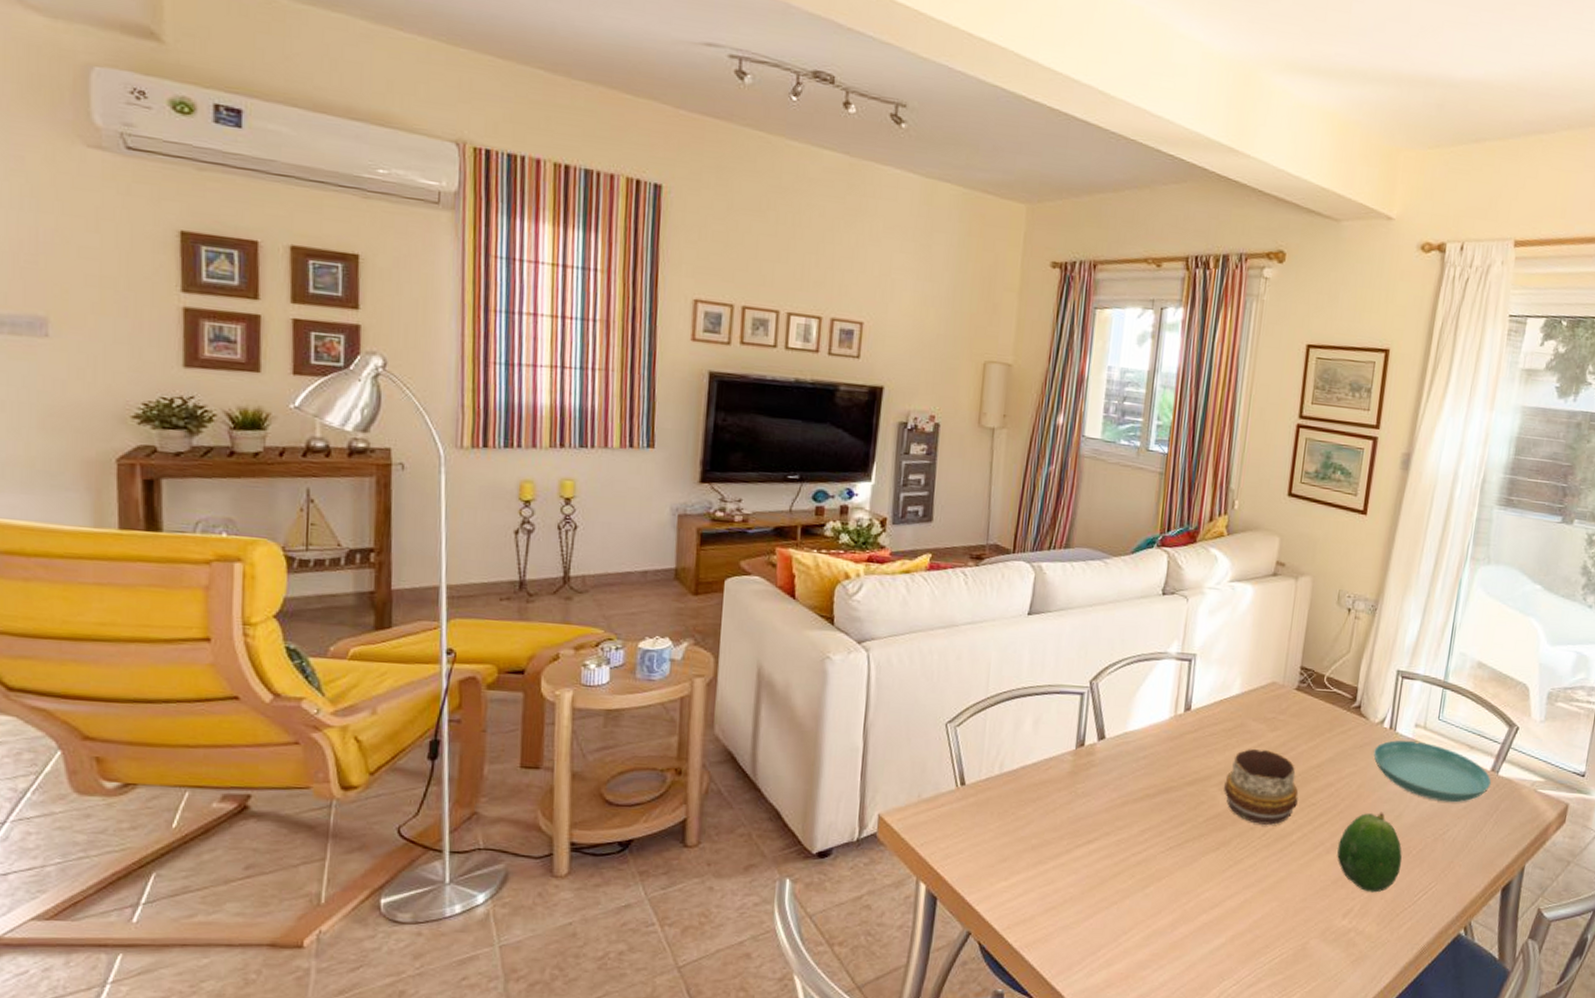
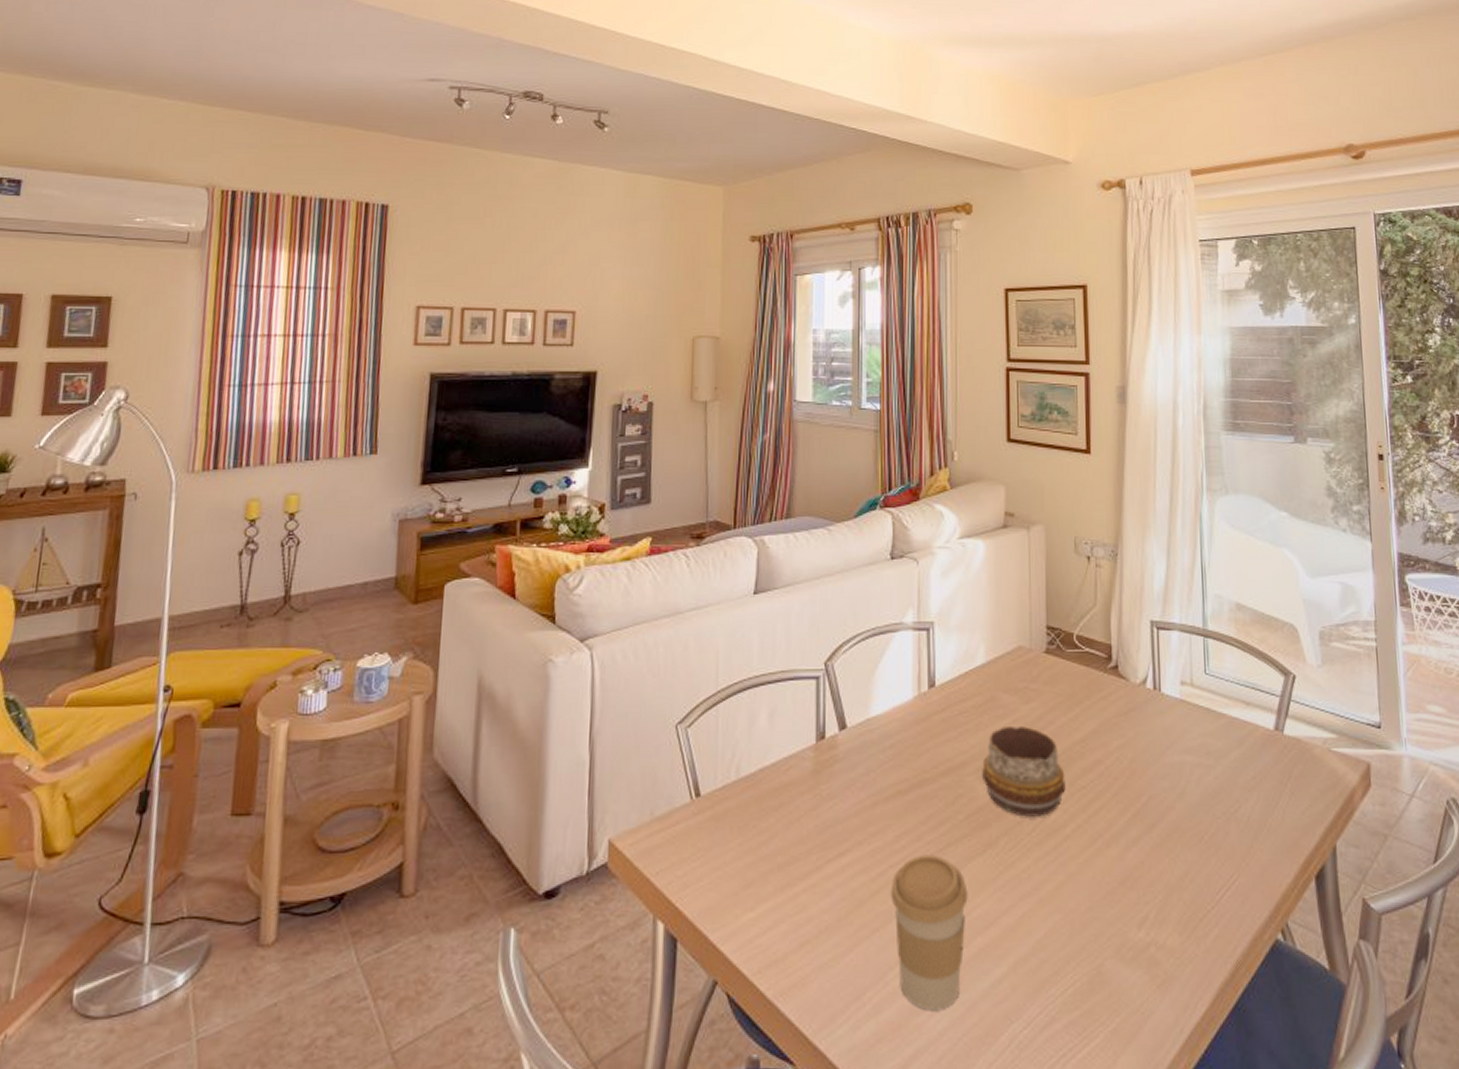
coffee cup: none [1130,847,1199,967] -> present [890,854,968,1010]
fruit: present [1337,811,1402,893] -> none [1119,790,1195,893]
saucer: present [1373,740,1492,803] -> none [1141,701,1278,772]

